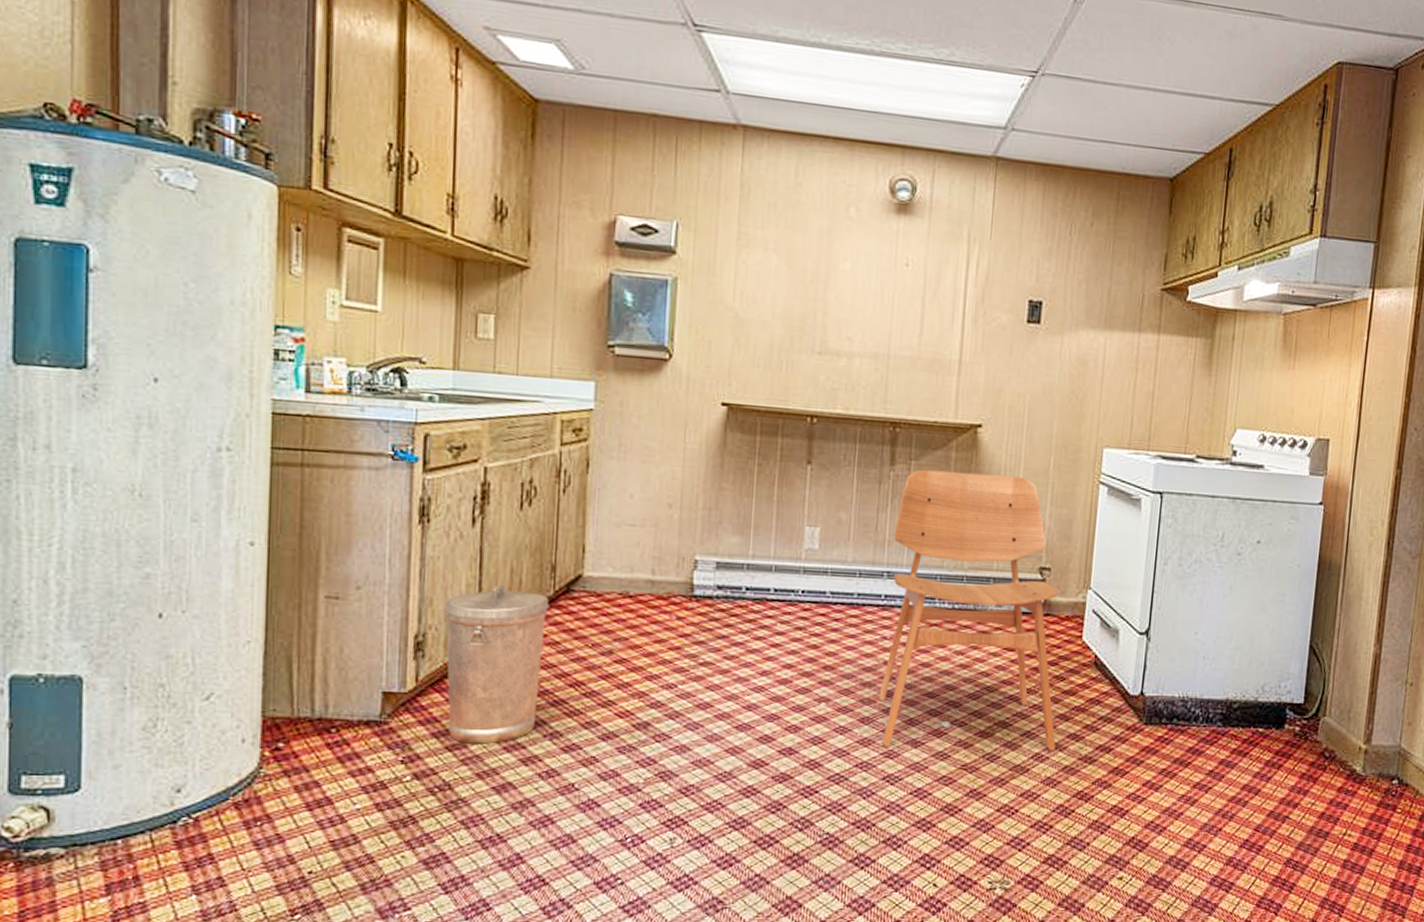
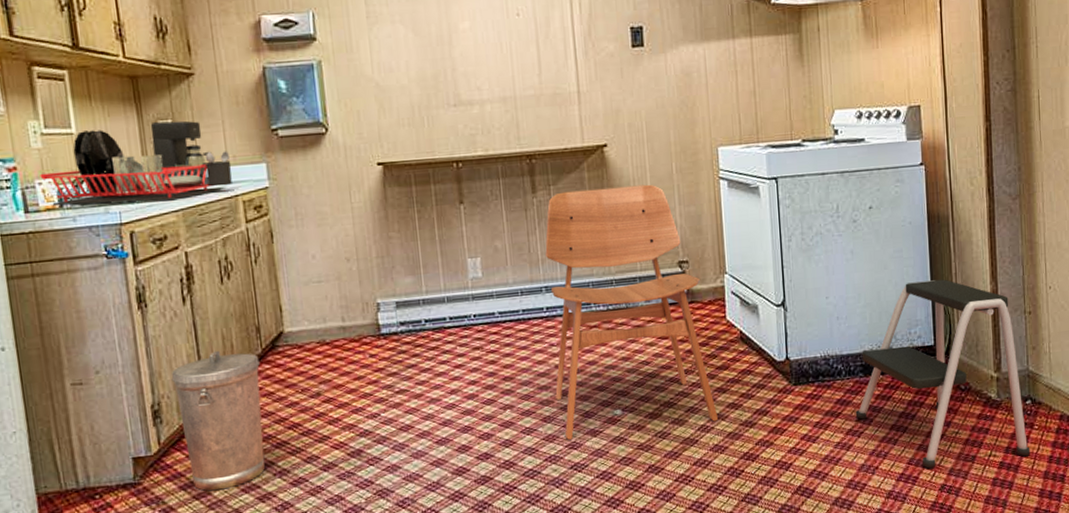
dish rack: none [331,310,555,407] -> present [40,130,232,206]
coffee maker: none [467,314,535,395] -> present [150,120,212,185]
step stool: none [1206,631,1391,841] -> present [855,279,1030,469]

